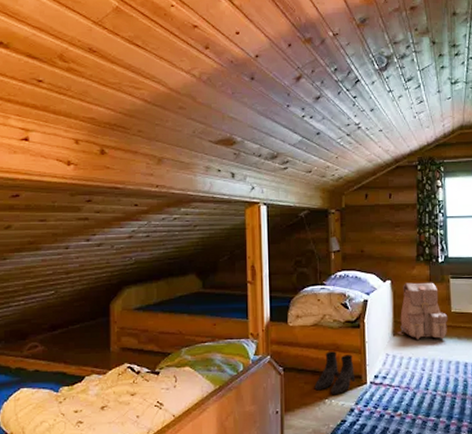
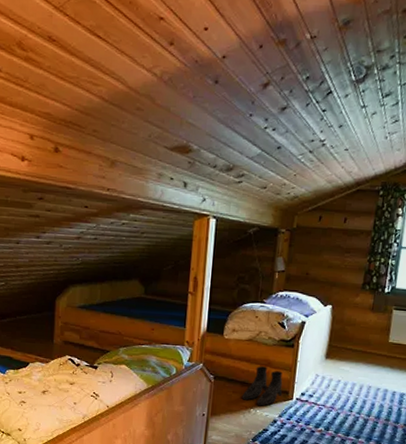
backpack: present [397,282,448,340] -> none [330,309,384,368]

